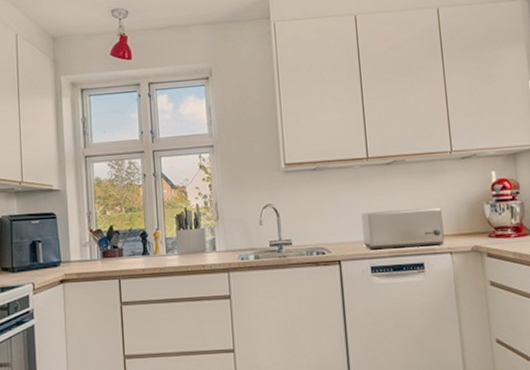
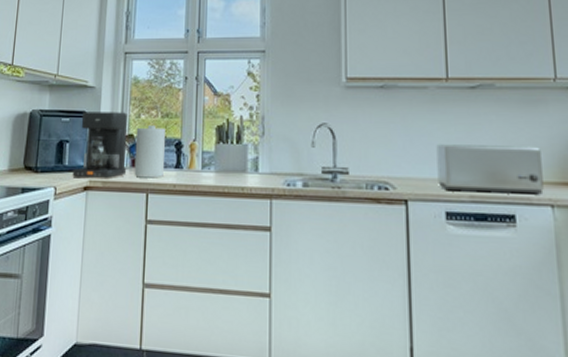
coffee maker: none [48,210,98,273] -> present [72,112,128,180]
paper towel holder: none [103,220,133,267] -> present [134,126,165,179]

